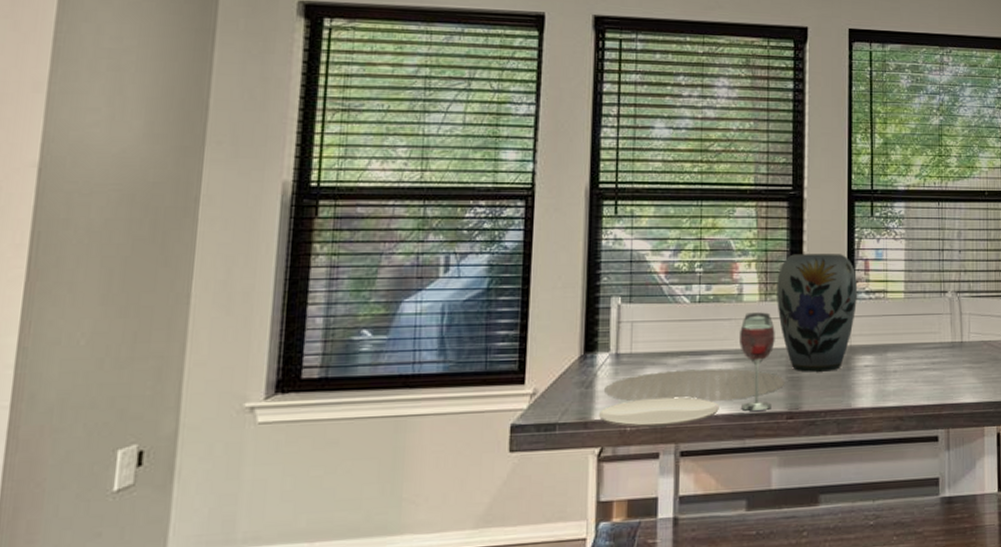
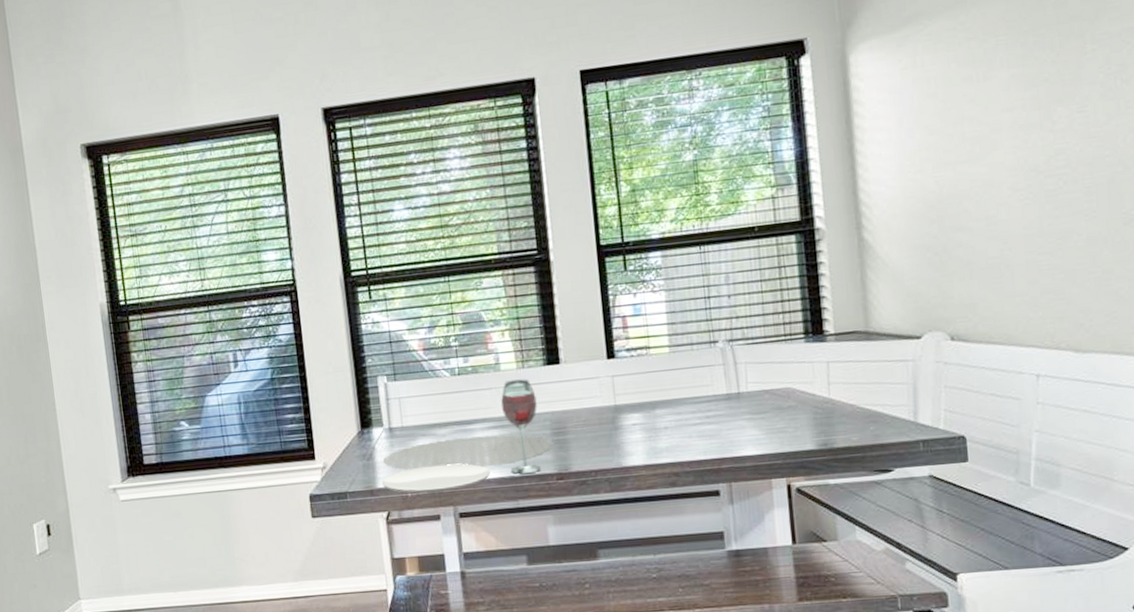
vase: present [777,254,858,372] -> none [532,313,618,434]

